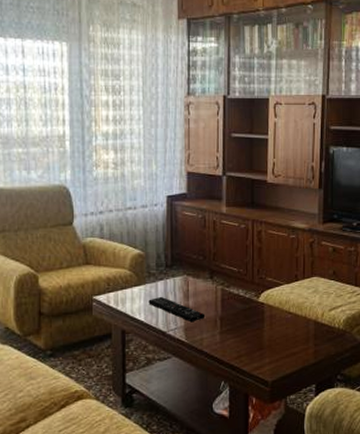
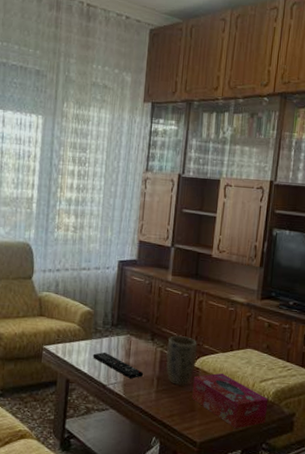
plant pot: none [228,271,261,323] -> present [166,336,198,385]
tissue box: none [259,305,339,363] -> present [192,373,268,429]

